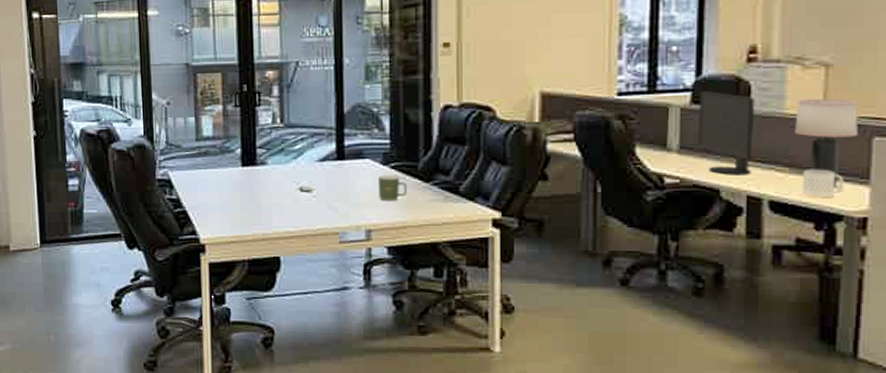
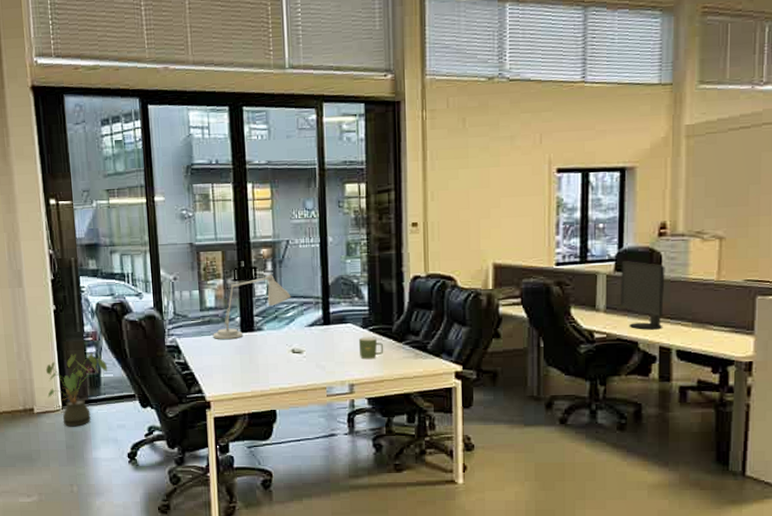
house plant: none [23,184,92,268] -> present [45,352,108,427]
desk lamp: none [210,100,300,173] -> present [213,274,291,339]
table lamp: present [795,98,859,187] -> none [696,265,746,338]
mug: present [802,169,843,198] -> none [702,323,734,347]

